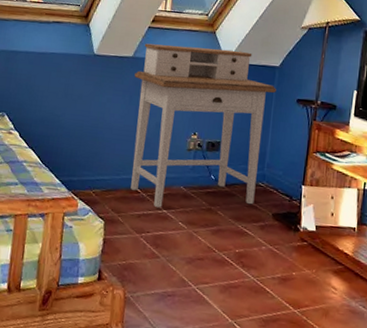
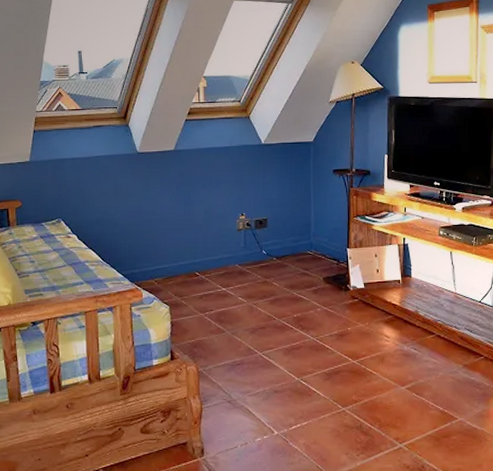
desk: present [130,43,276,208] -> none [178,131,313,287]

